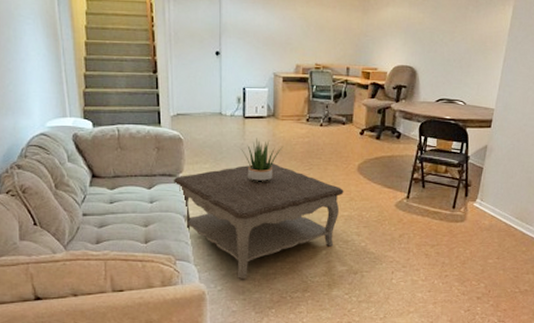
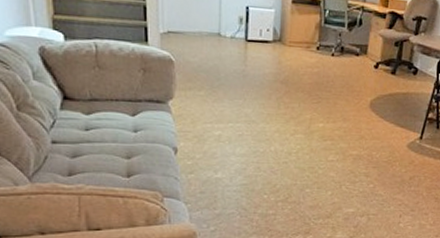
coffee table: present [173,162,344,280] -> none [161,92,354,220]
potted plant: present [240,138,284,182] -> none [241,64,290,115]

